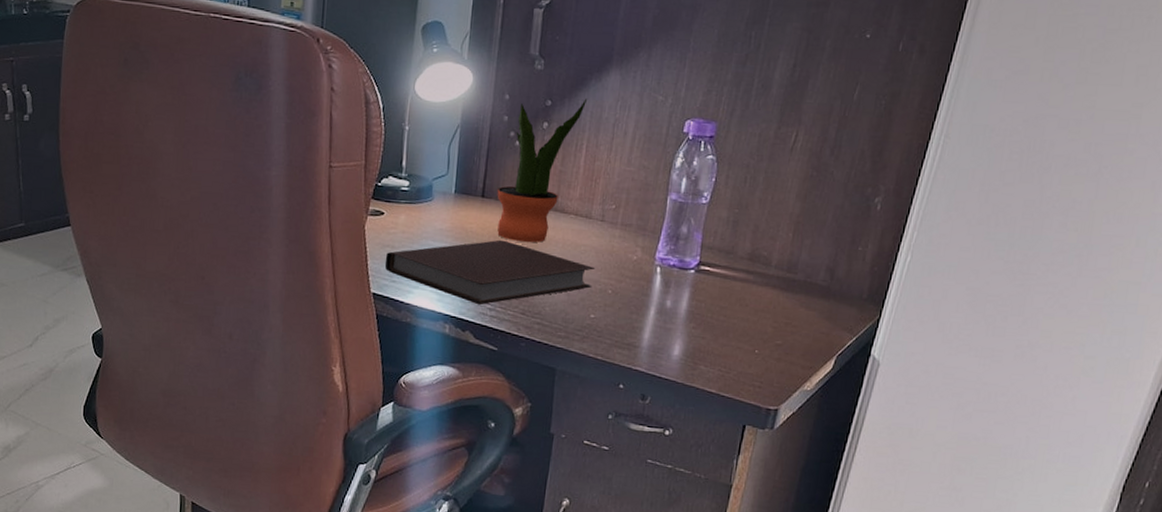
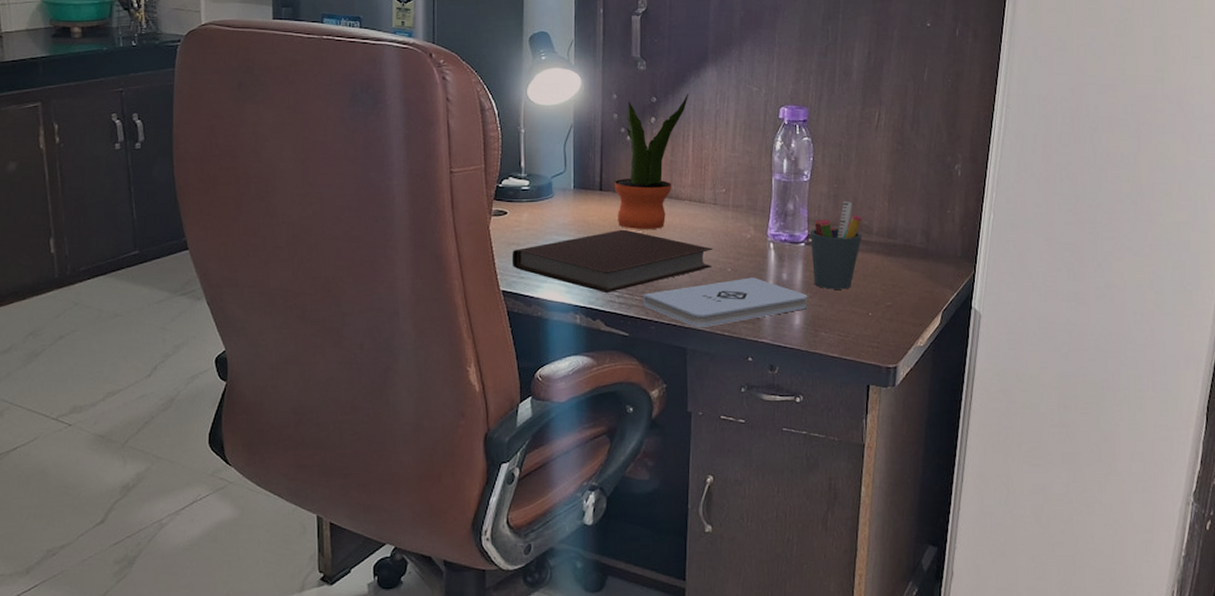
notepad: none [514,301,691,349] -> present [642,277,808,327]
pen holder: none [699,228,762,323] -> present [809,201,863,289]

